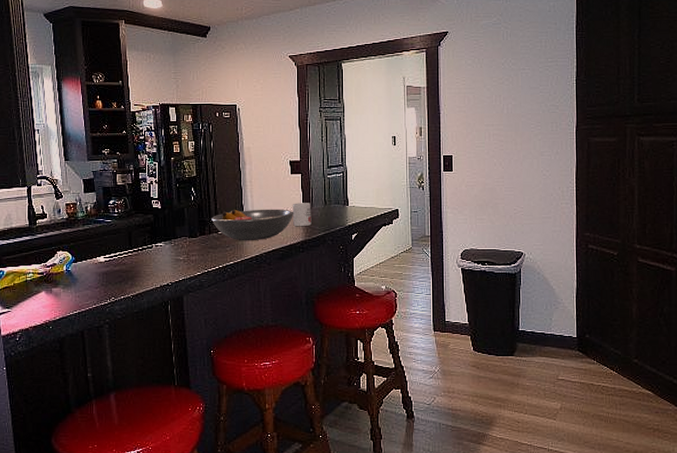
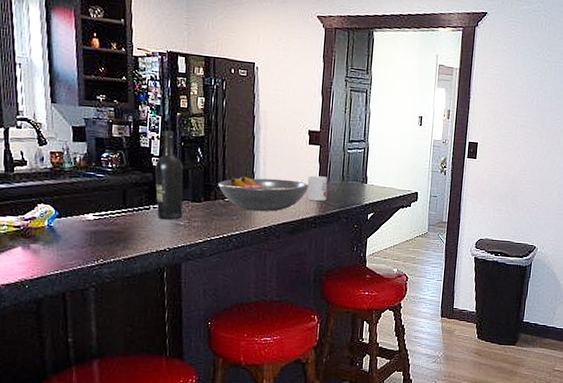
wine bottle: none [155,175,182,256] -> present [155,131,184,220]

